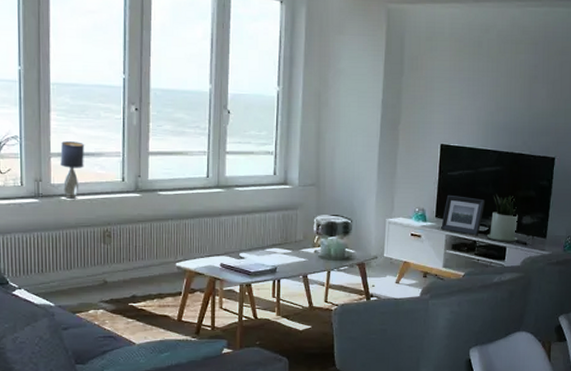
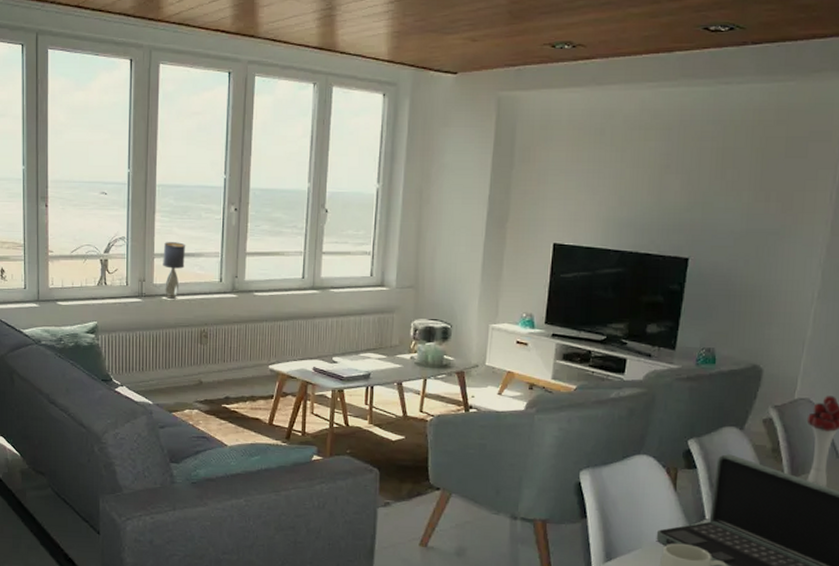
picture frame: present [441,194,486,235] -> none [551,299,604,344]
planter: present [486,194,519,242] -> none [603,299,643,353]

